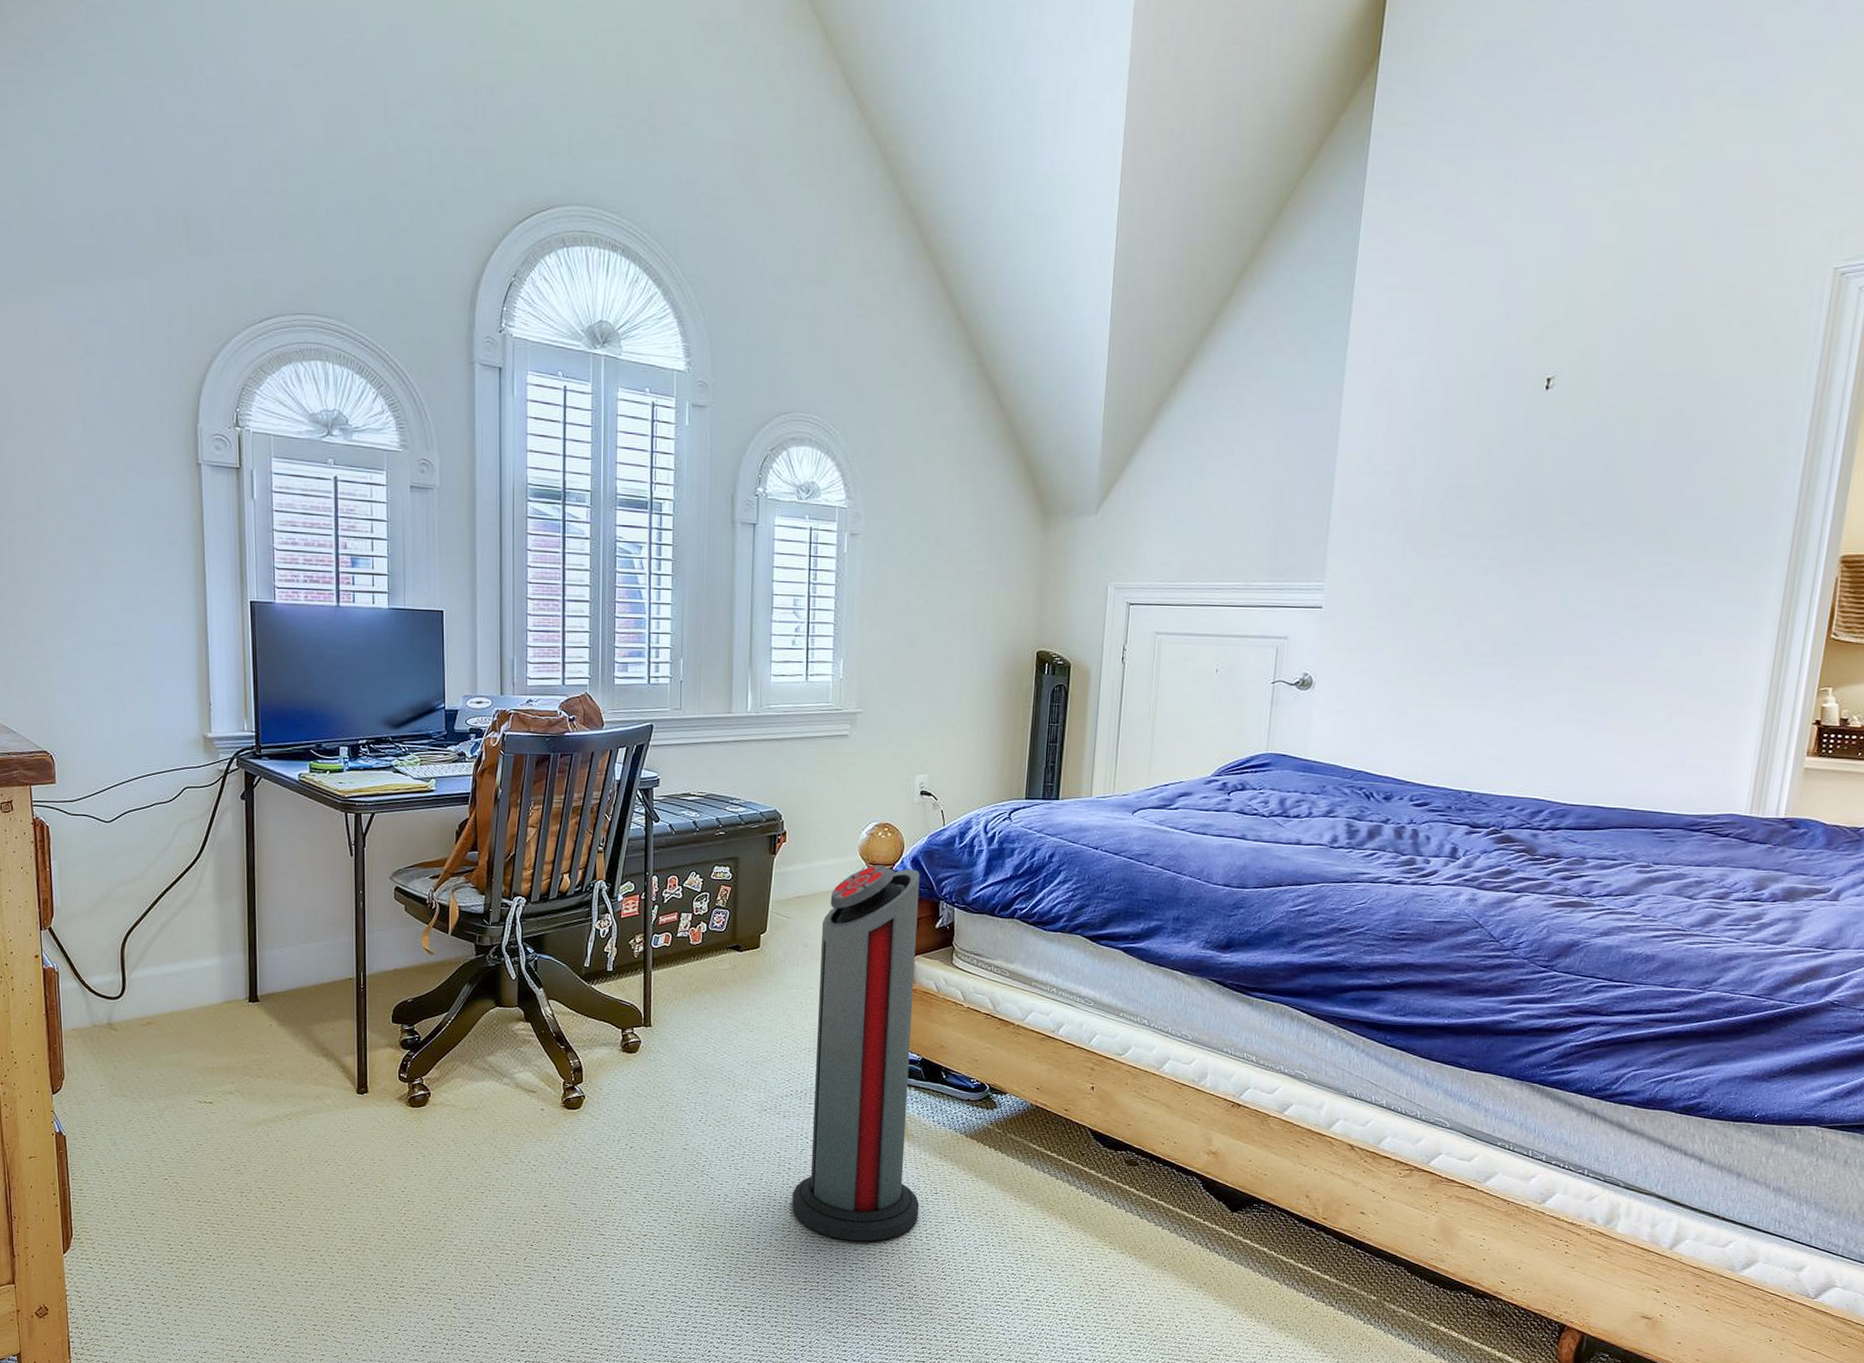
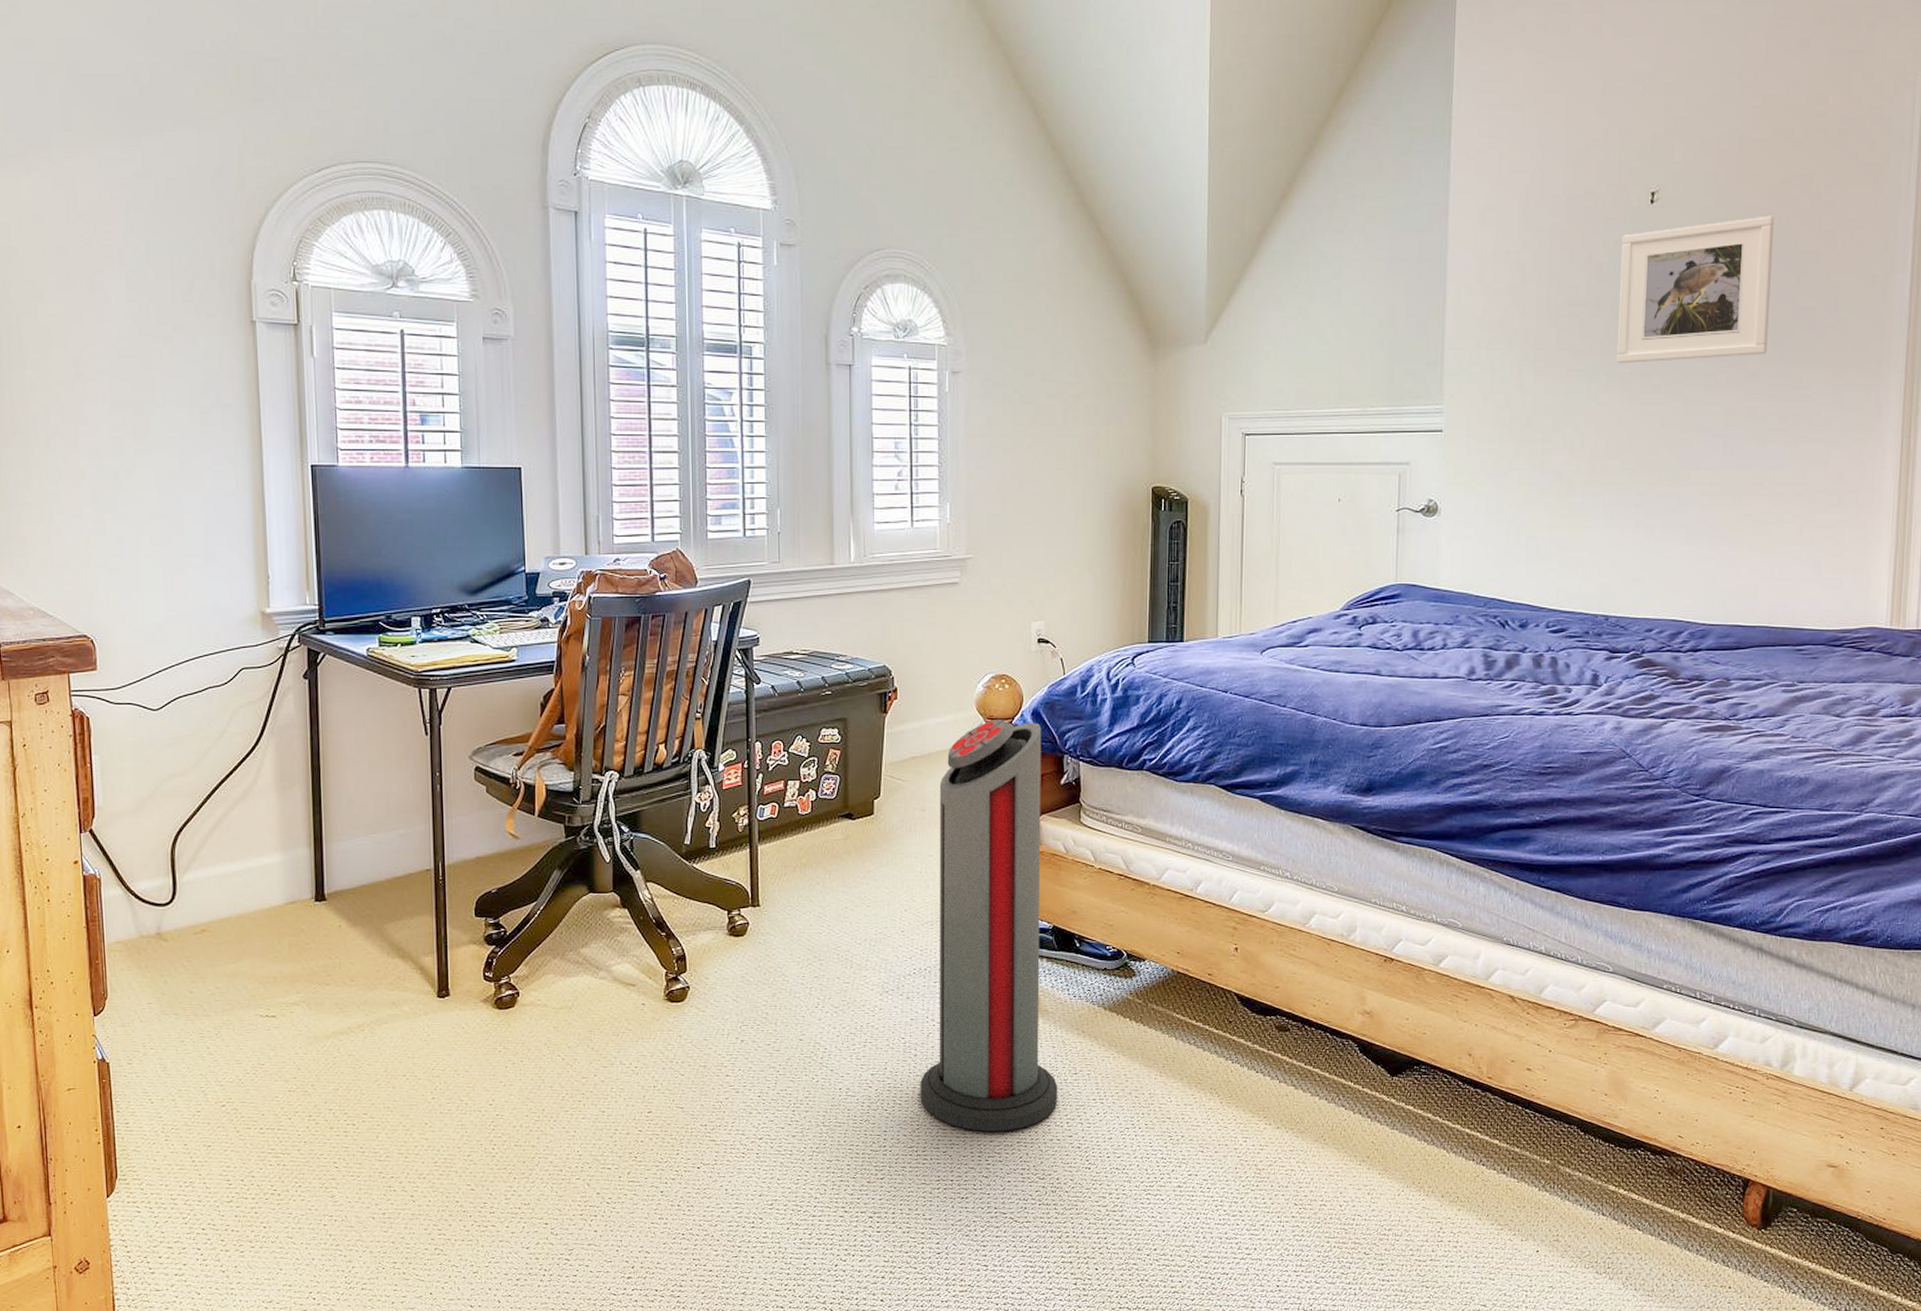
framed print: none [1499,405,1669,548] -> present [1616,215,1774,363]

